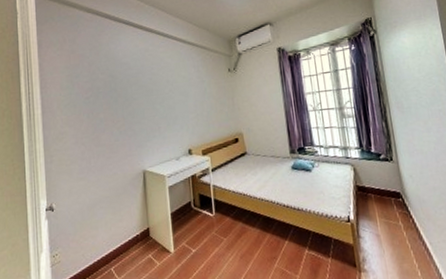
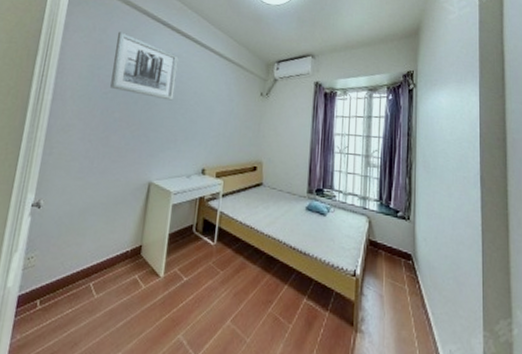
wall art: none [86,39,149,93] -> present [110,31,179,101]

